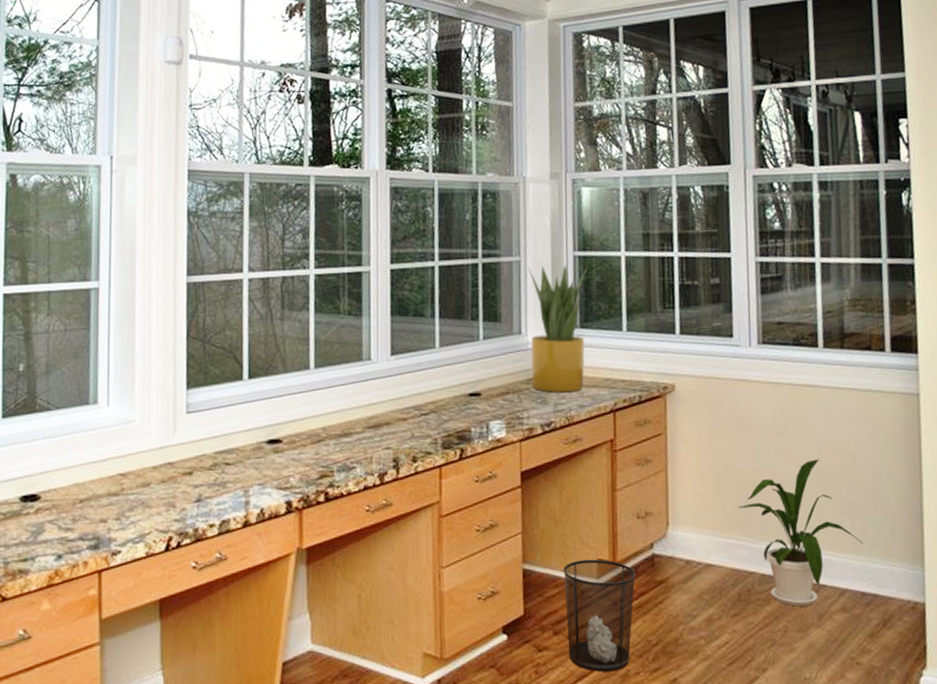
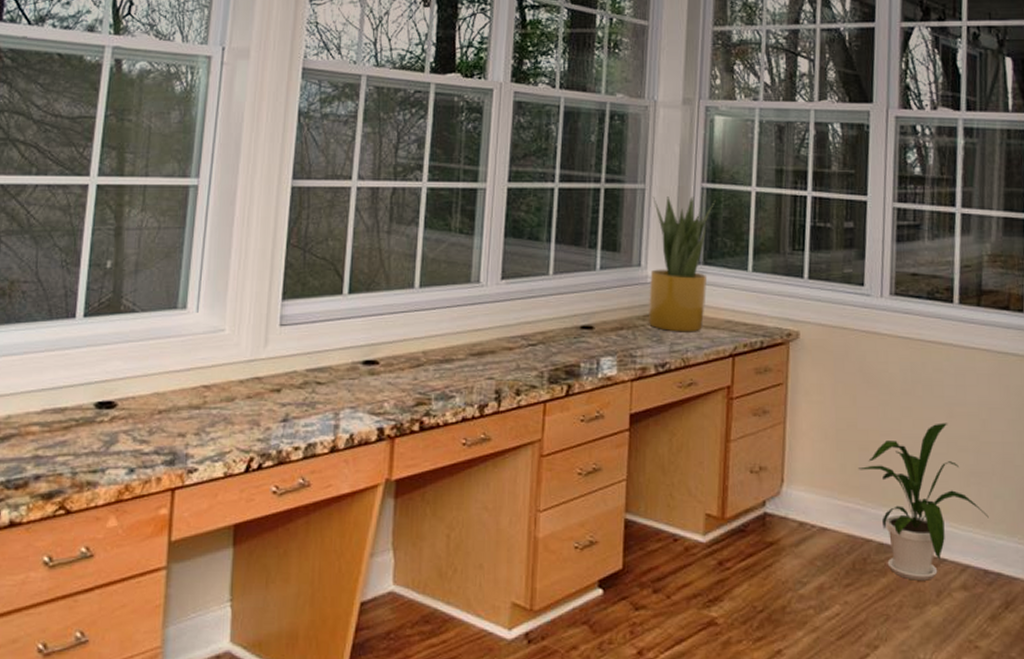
waste bin: present [563,559,636,672] -> none [667,513,746,637]

